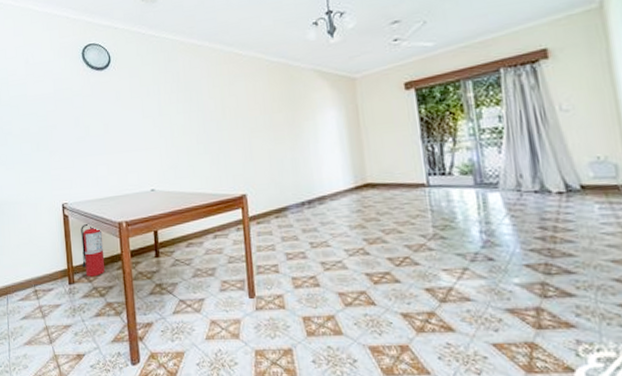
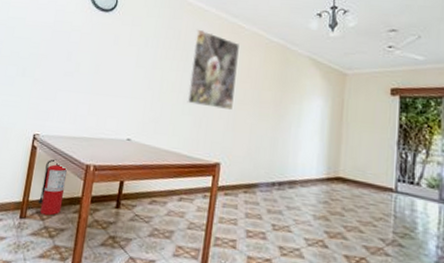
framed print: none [193,65,247,143] -> present [187,29,239,110]

